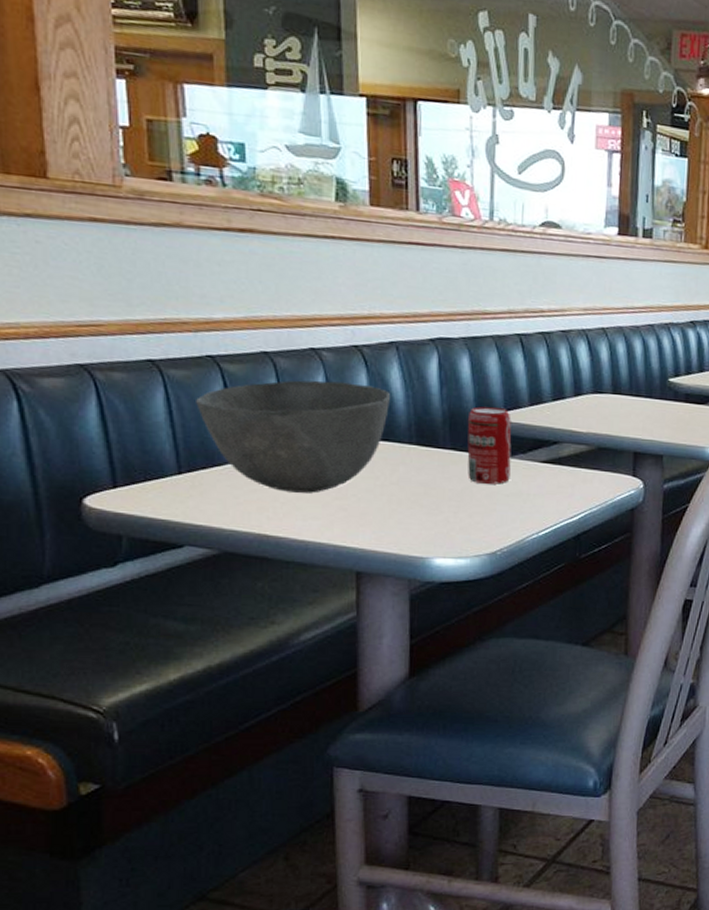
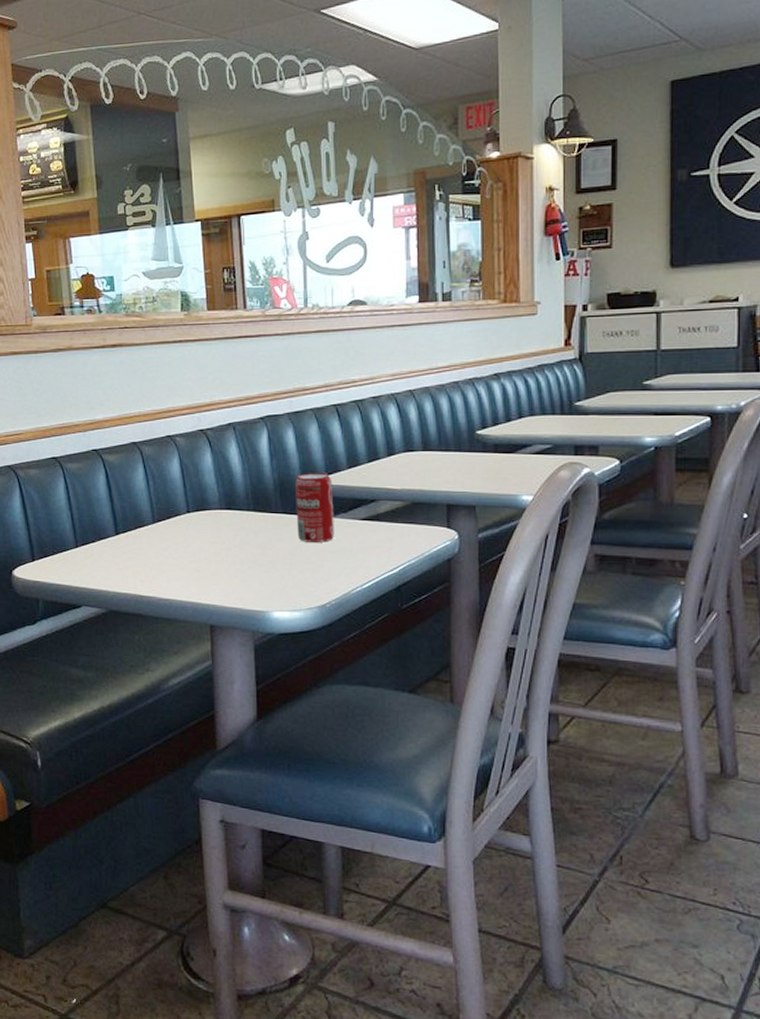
bowl: present [196,380,390,493] -> none [86,462,230,558]

